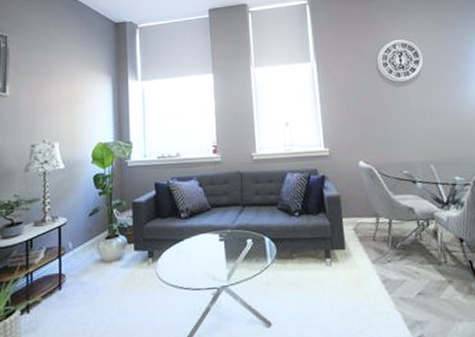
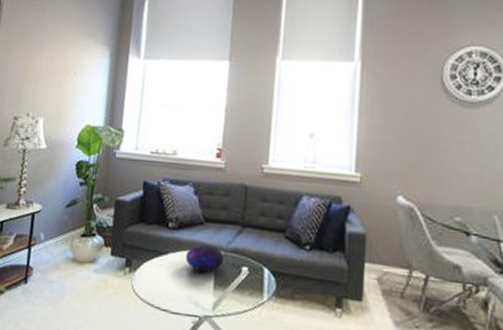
decorative orb: none [199,227,232,250] -> present [185,244,225,272]

